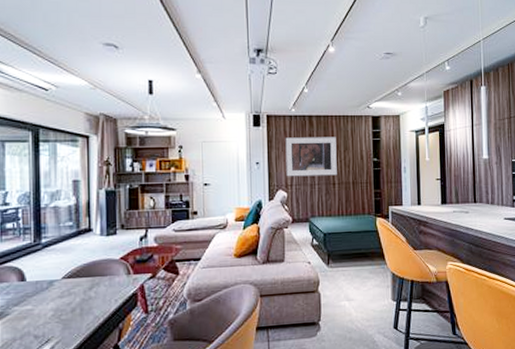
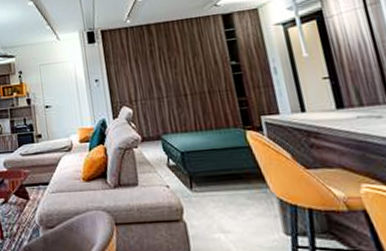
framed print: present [285,137,337,177] -> none [123,43,188,92]

